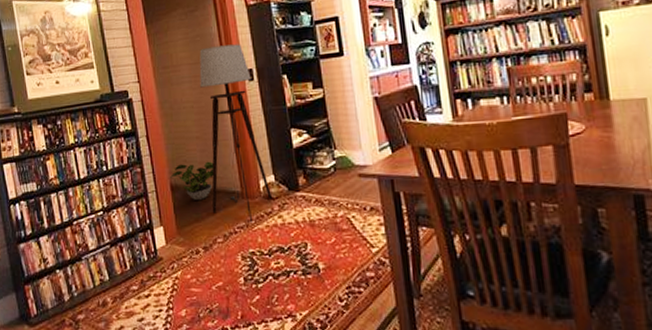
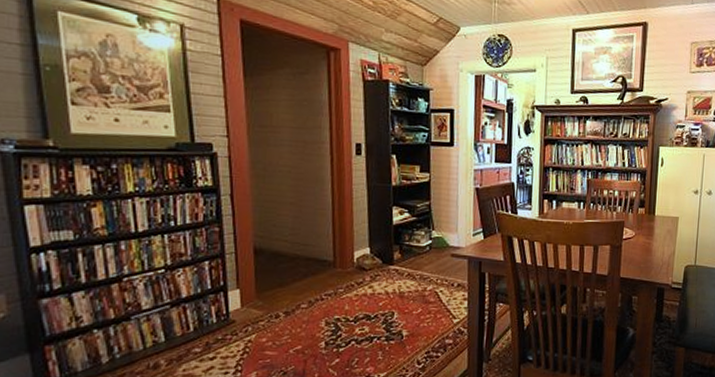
potted plant: present [170,161,214,200] -> none [254,228,307,265]
floor lamp: present [199,44,272,223] -> none [299,114,365,291]

